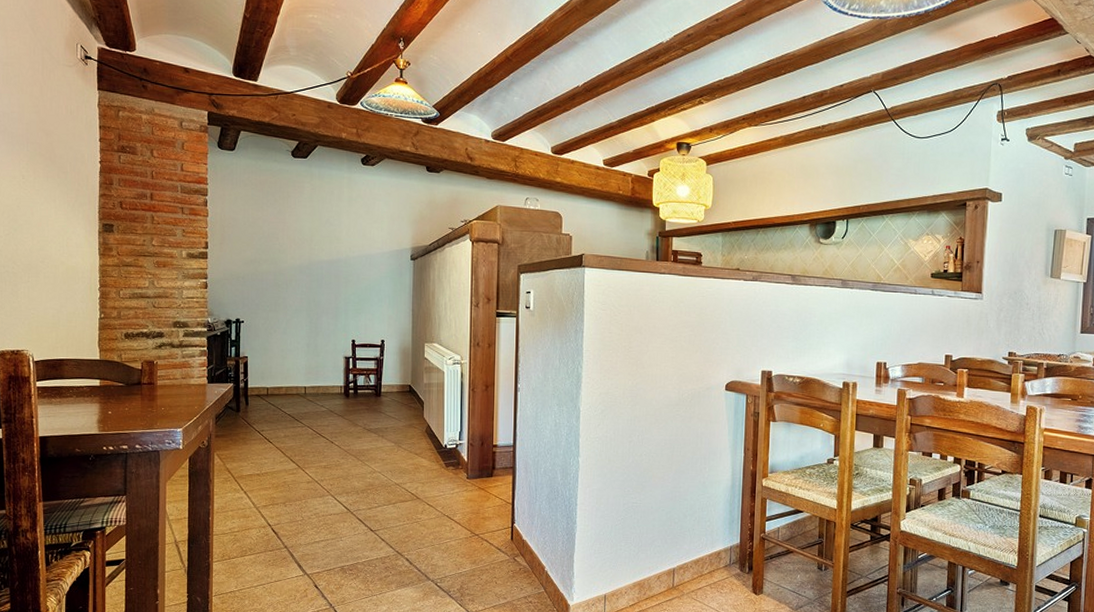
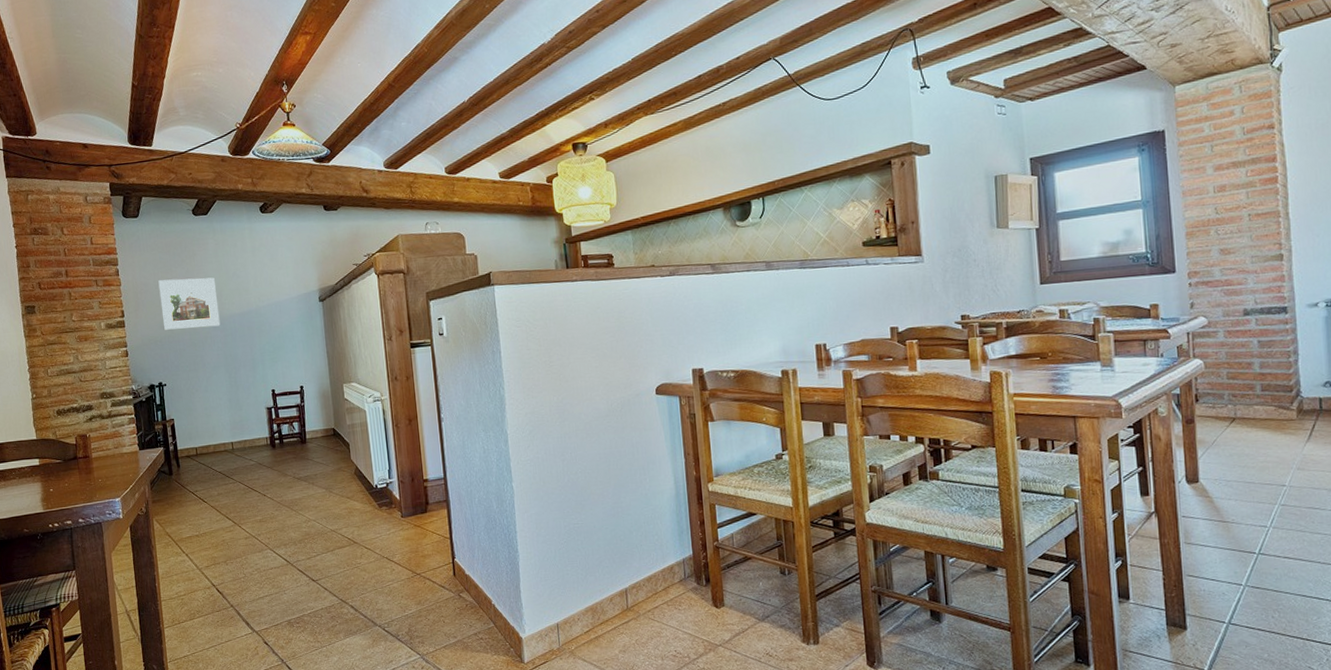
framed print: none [247,217,308,271] -> present [158,277,220,330]

